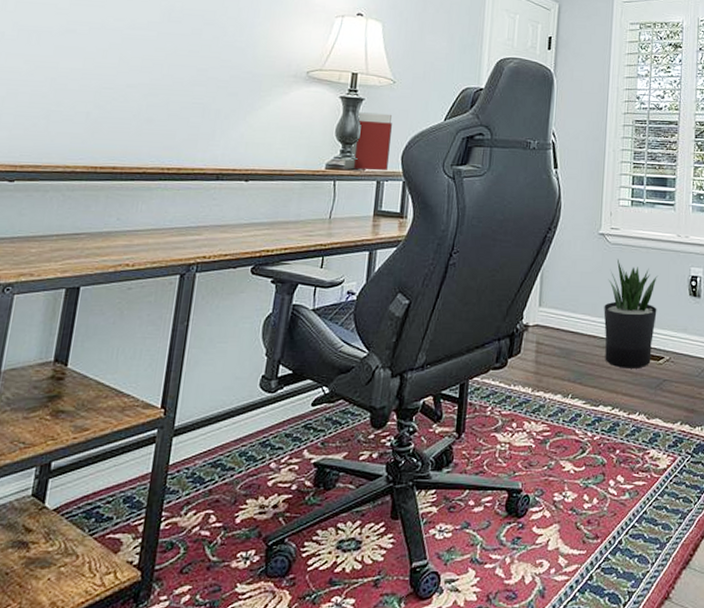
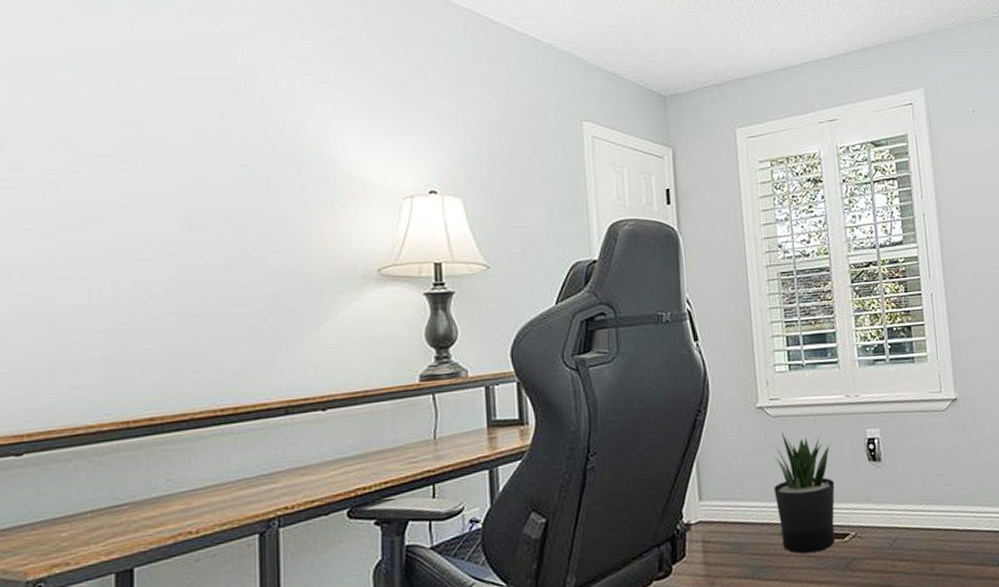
books: present [343,112,392,171] -> none [441,305,496,378]

